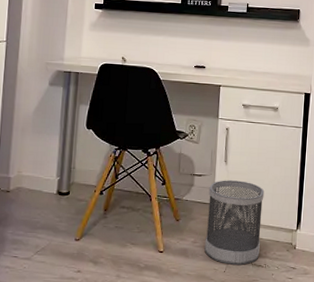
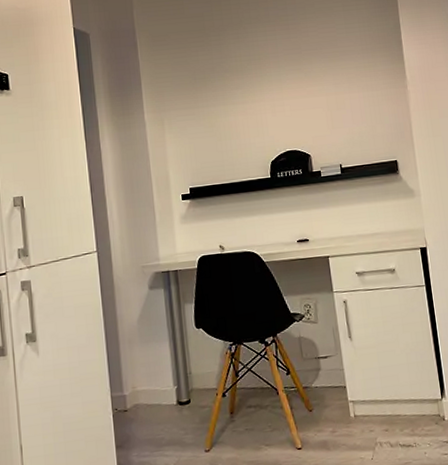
wastebasket: present [204,180,265,266] -> none [337,355,407,450]

